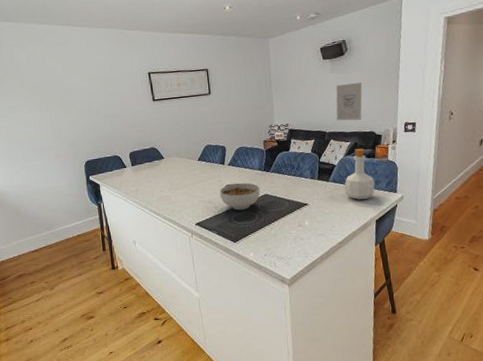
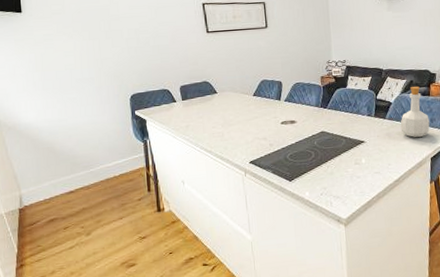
bowl: present [219,183,260,210] -> none [275,119,317,148]
wall art: present [336,82,363,121] -> none [392,21,418,59]

